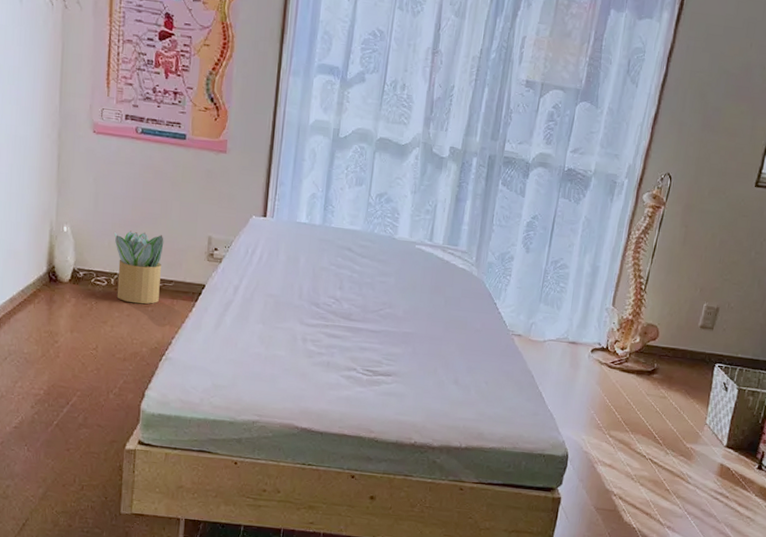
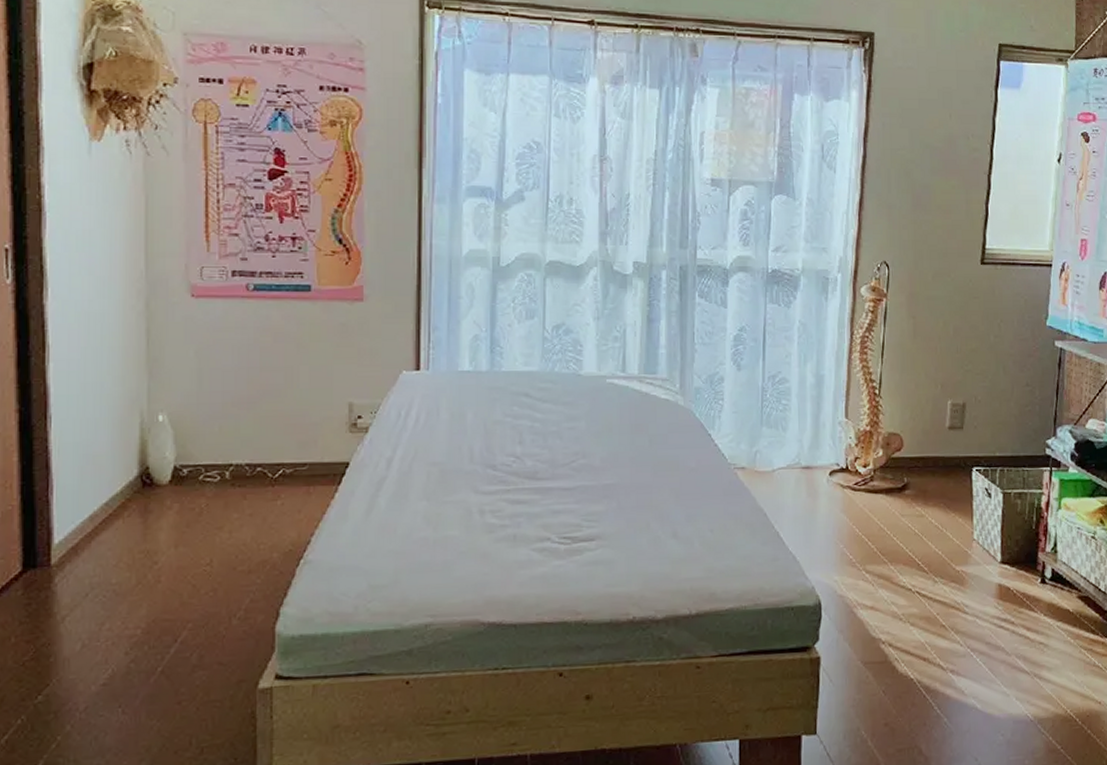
potted plant: present [114,230,164,304] -> none [226,408,292,499]

